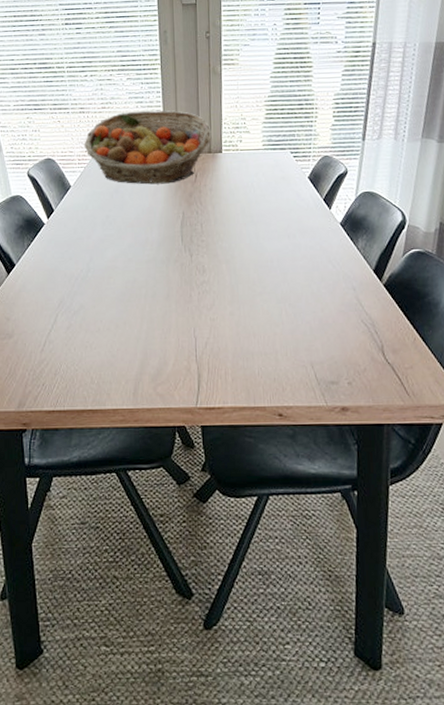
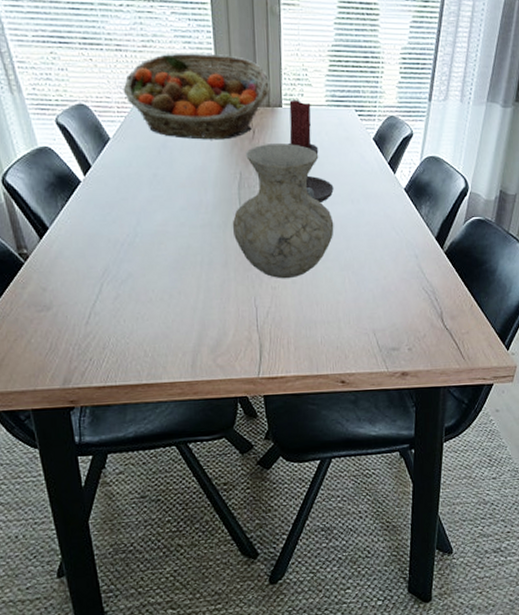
vase: none [174,185,271,311] -> present [232,144,334,279]
candle holder: none [228,146,271,238] -> present [288,100,334,202]

